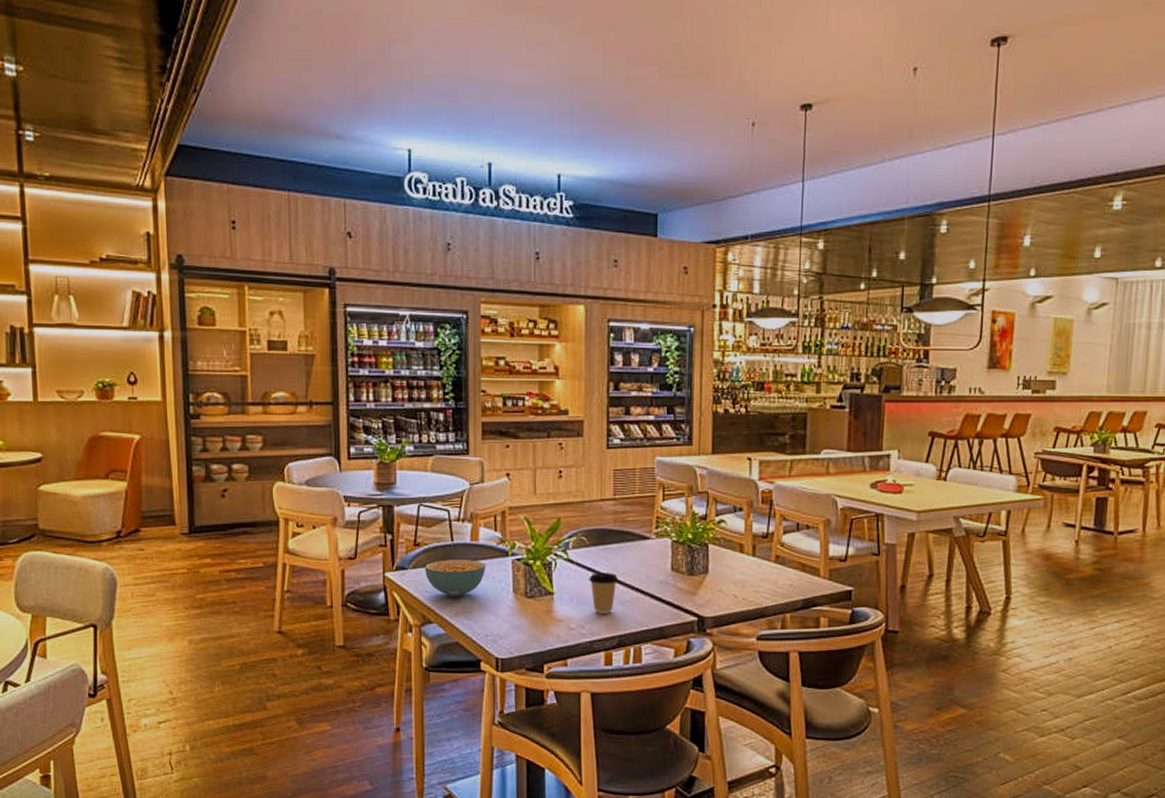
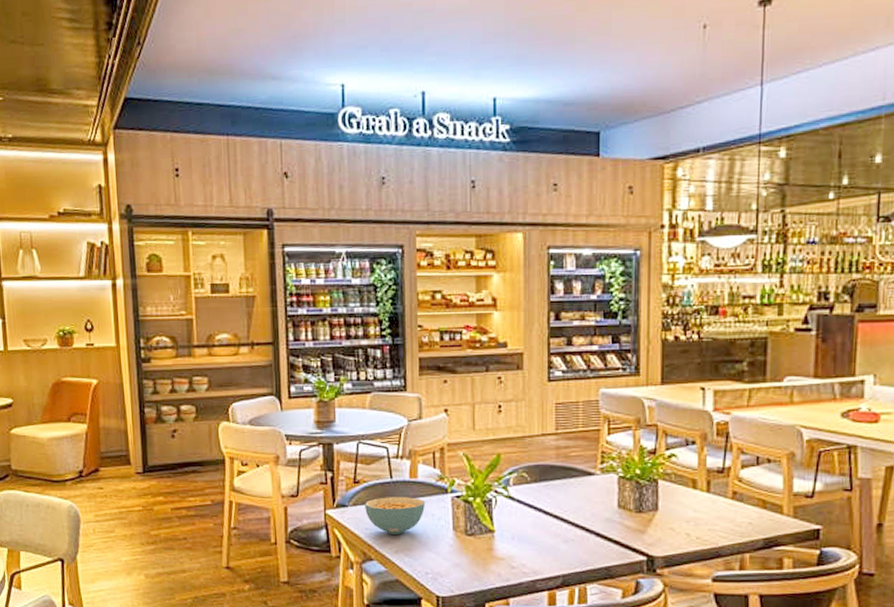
coffee cup: present [589,573,619,614] -> none [531,510,562,553]

